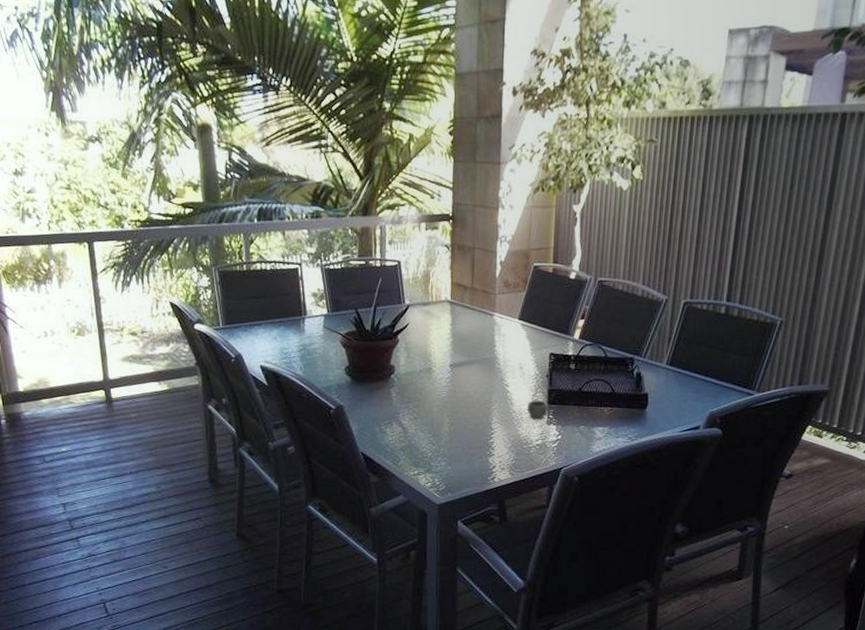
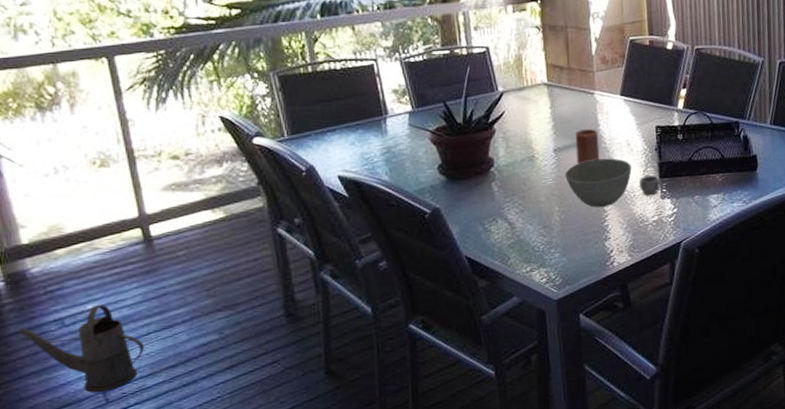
watering can: none [14,449,101,520] -> present [20,305,144,393]
bowl: none [458,378,522,424] -> present [565,158,632,207]
candle: none [470,349,494,382] -> present [575,129,600,165]

